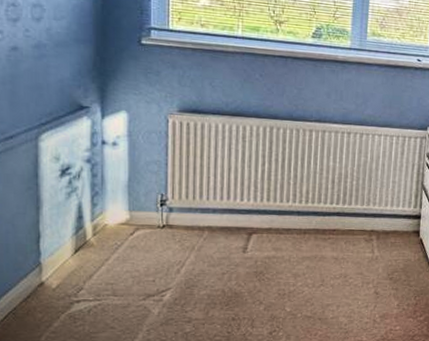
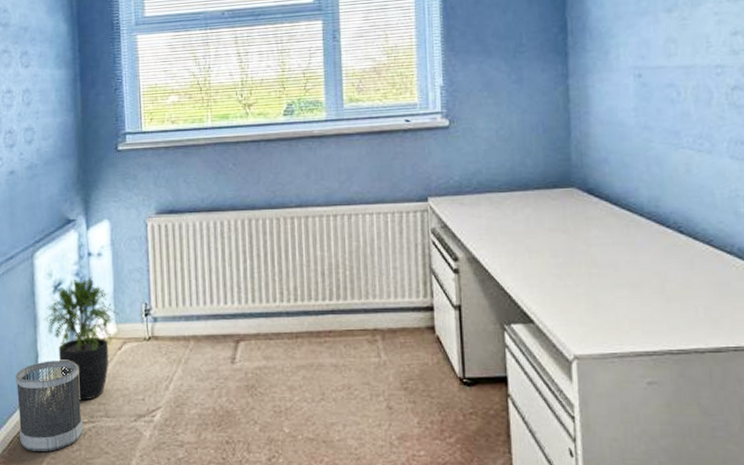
wastebasket: none [12,242,88,326] -> present [15,361,83,451]
potted plant: none [48,164,132,281] -> present [43,277,119,401]

